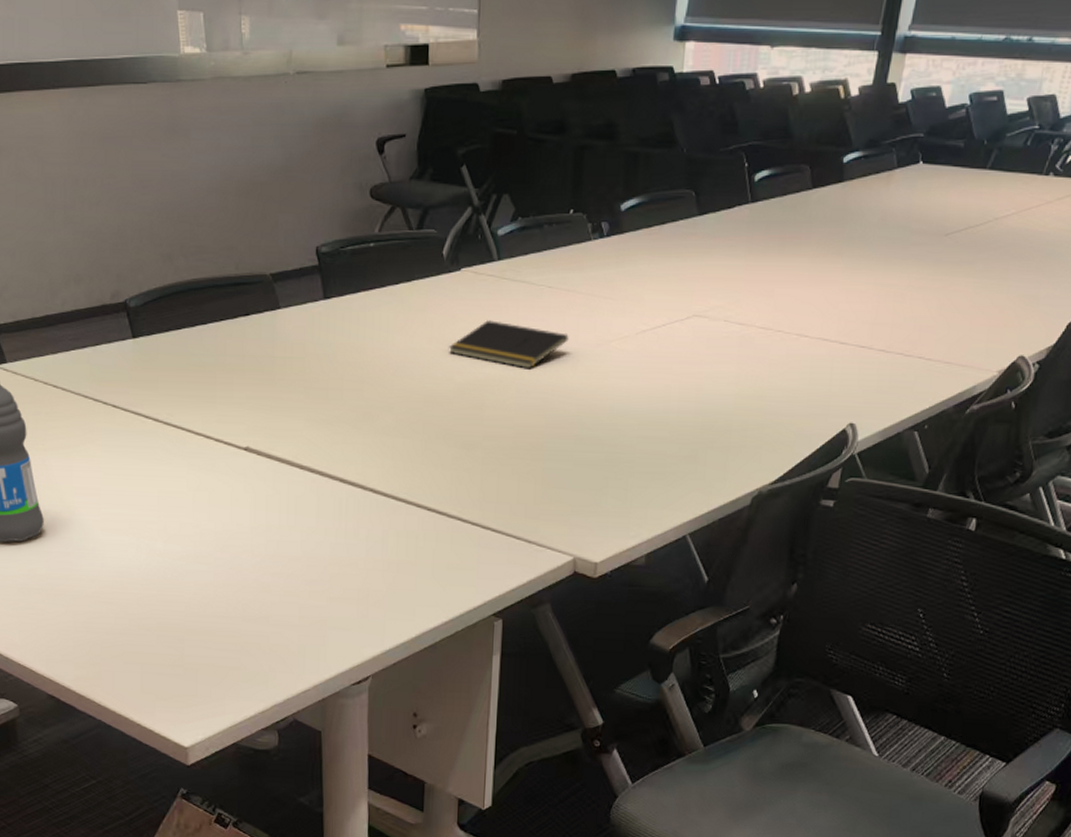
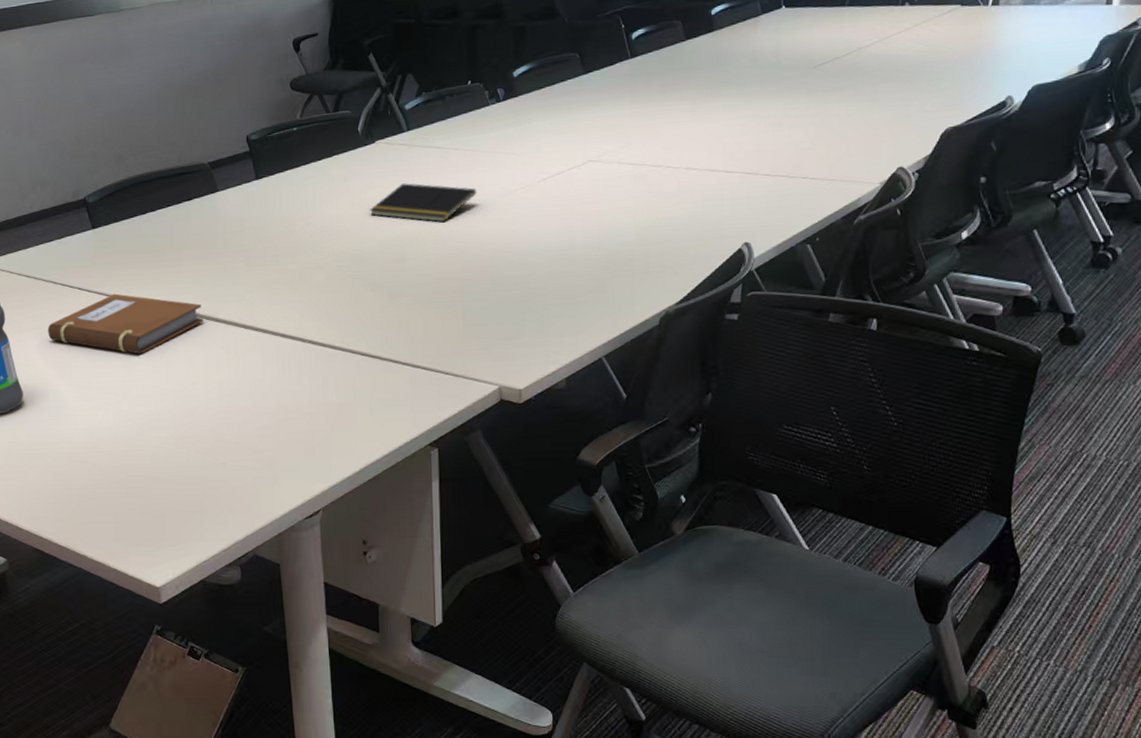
notebook: none [75,415,254,488] -> present [48,293,203,355]

